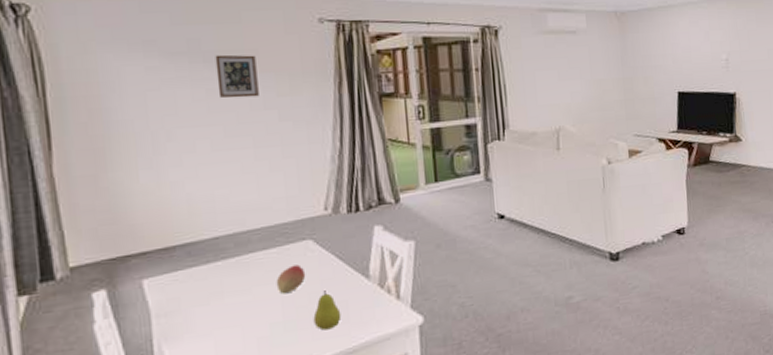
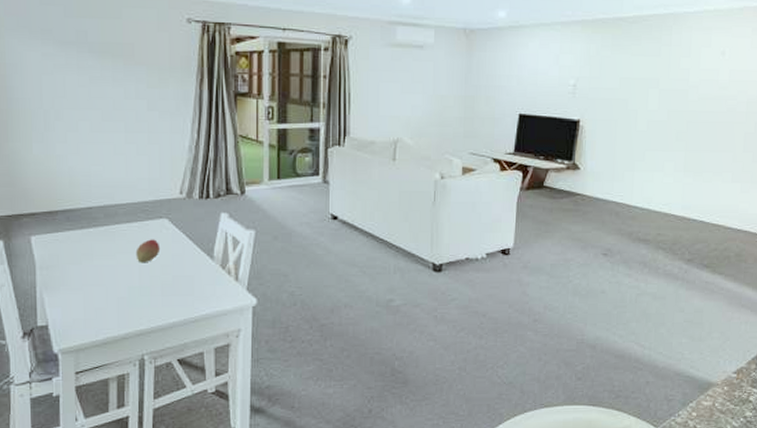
picture frame: present [215,54,259,99] -> none [98,46,132,87]
fruit: present [313,289,342,331] -> none [164,263,187,299]

